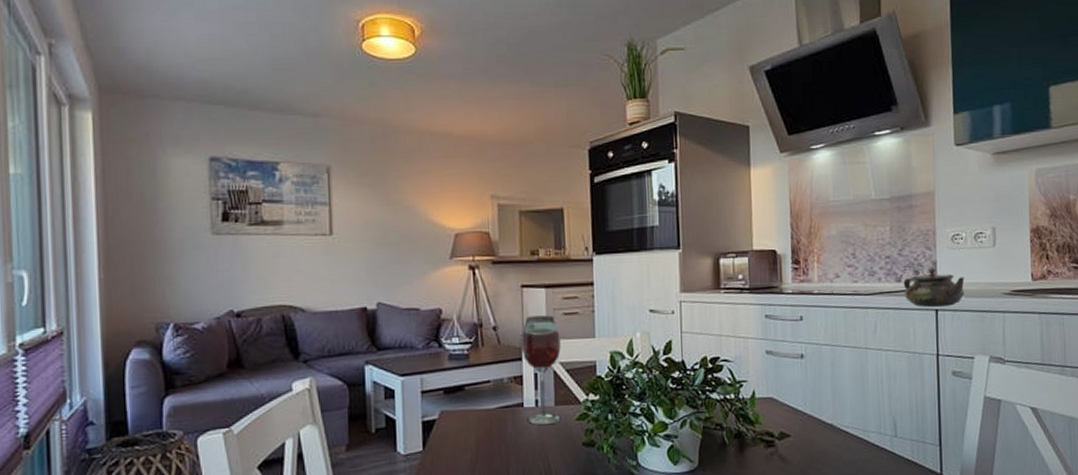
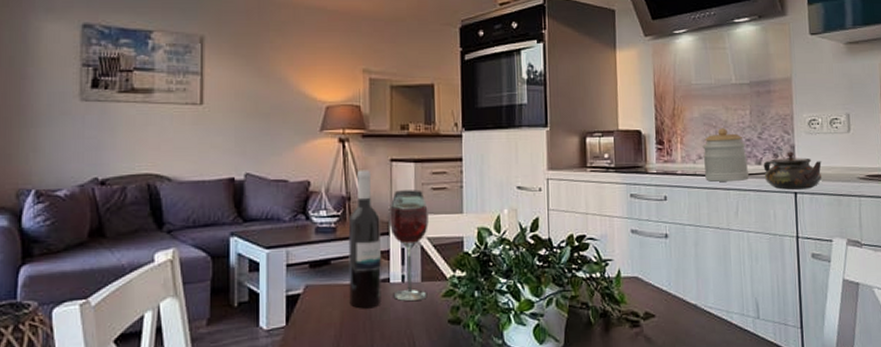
wine bottle: none [480,296,516,434] -> present [348,170,382,309]
jar: none [840,245,889,301] -> present [702,128,749,183]

